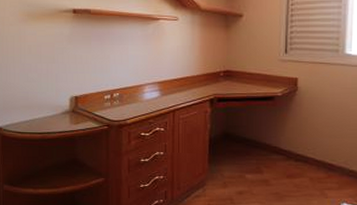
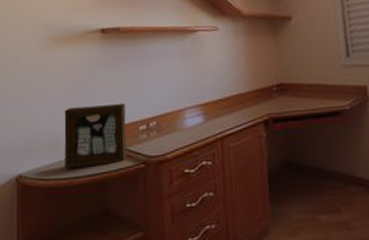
picture frame: none [38,75,93,126] -> present [64,102,127,169]

